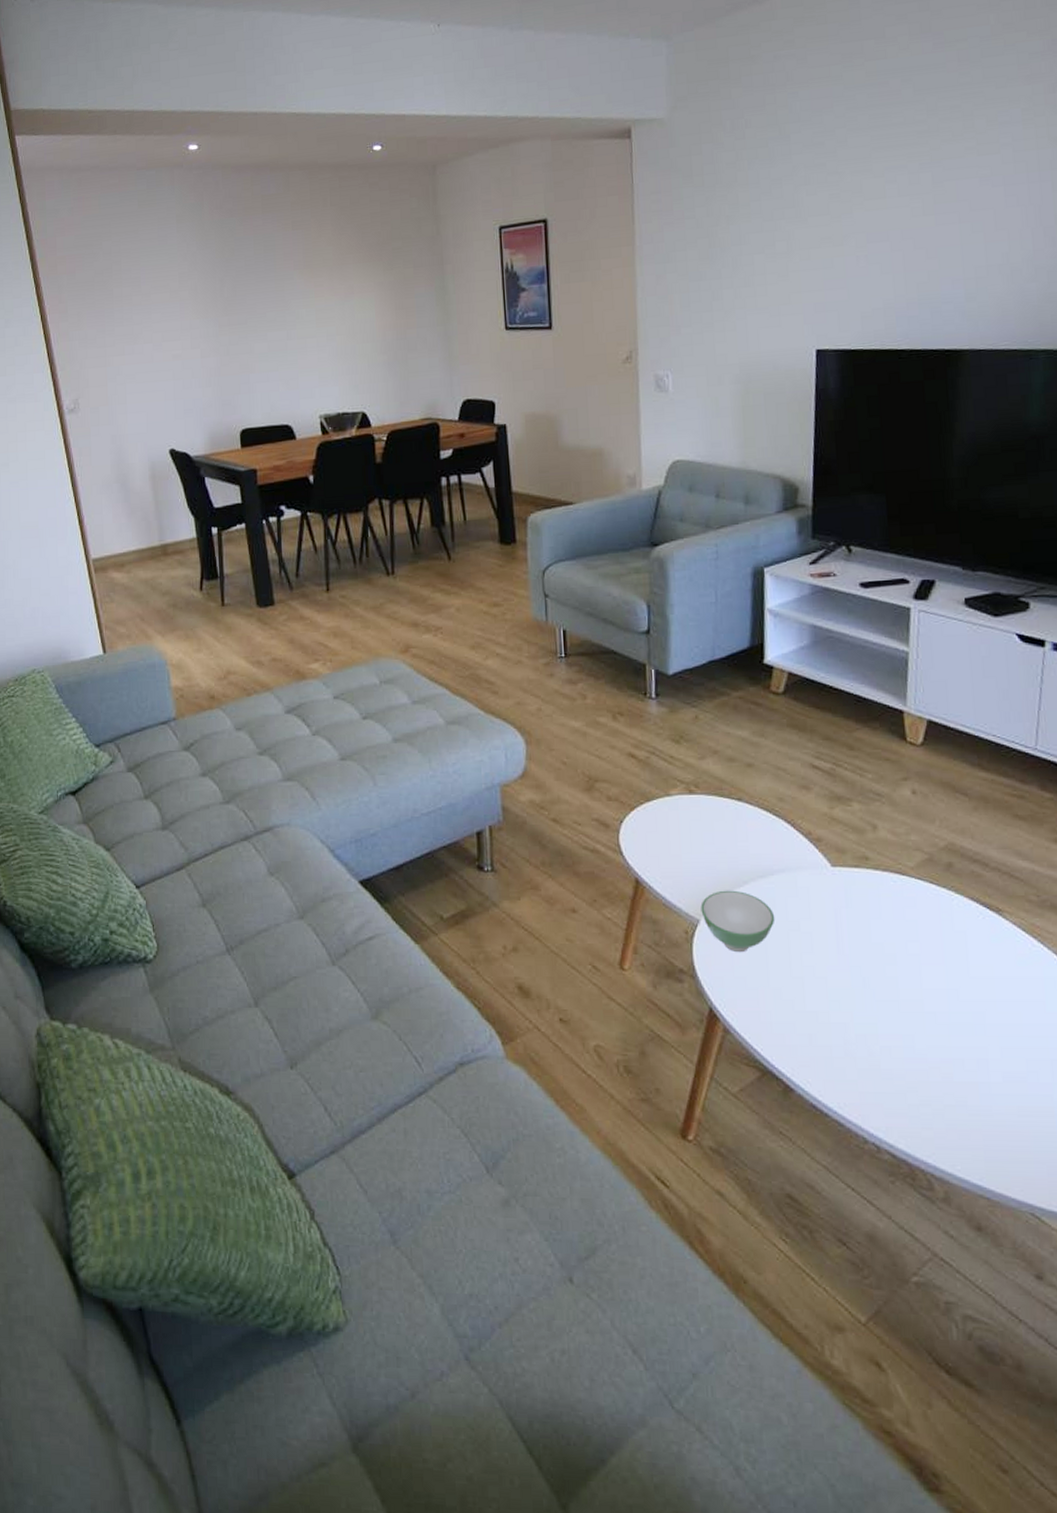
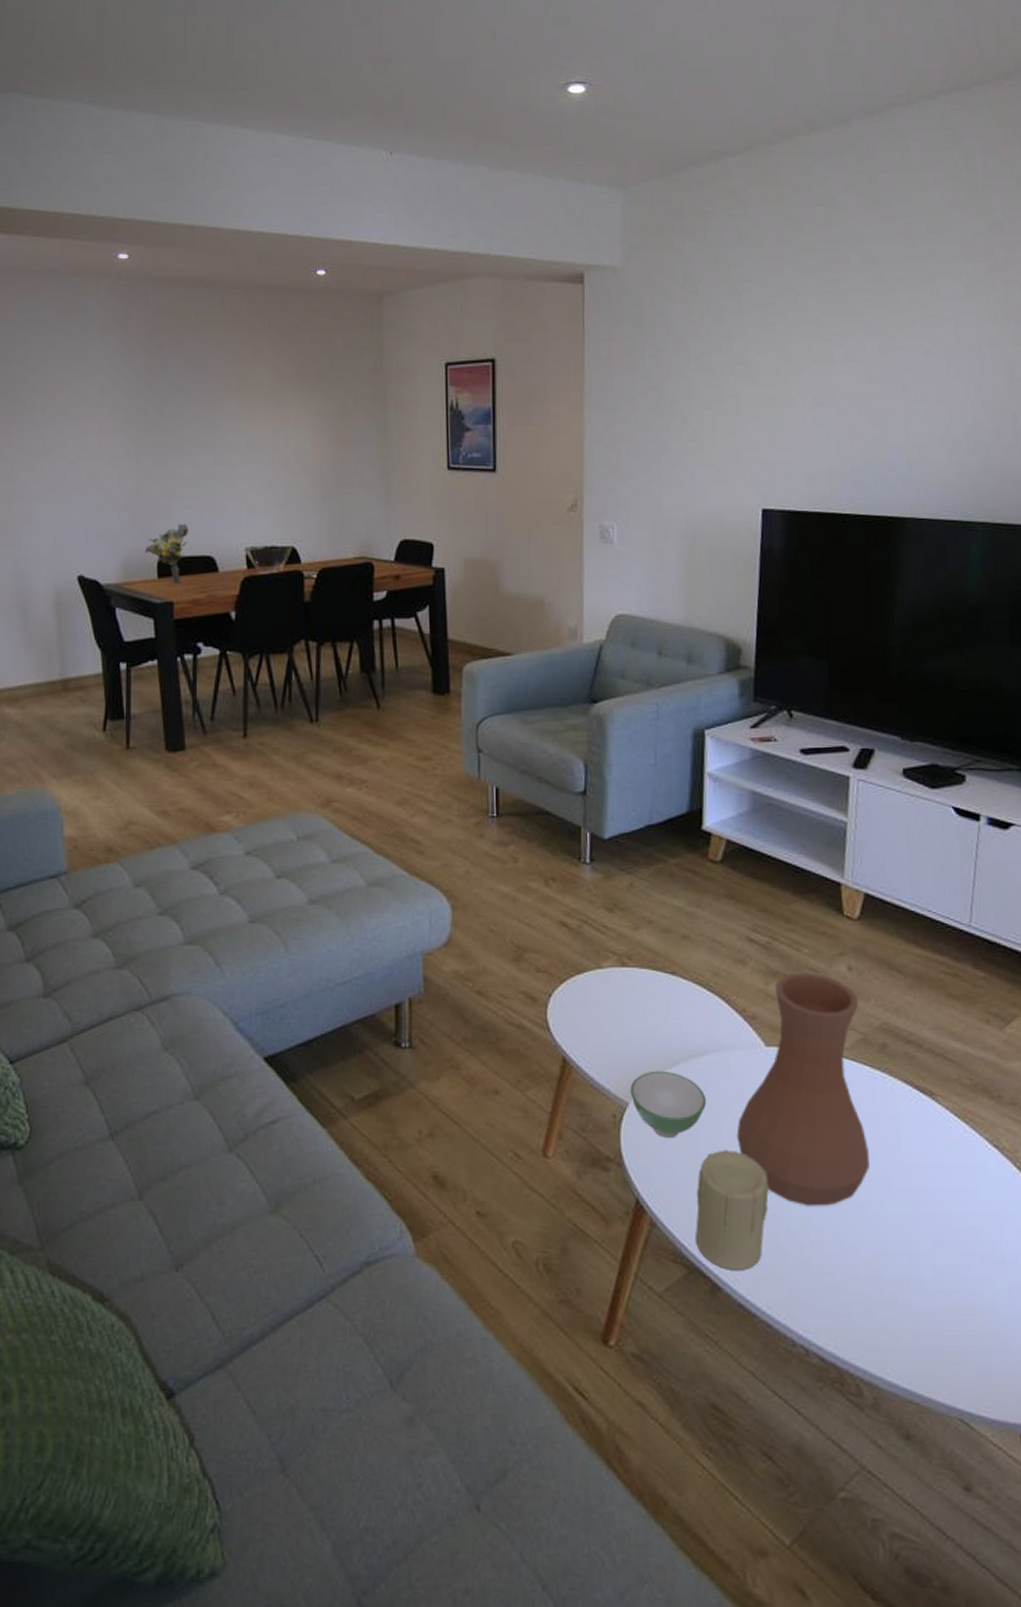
bouquet: none [227,395,269,454] -> present [144,523,189,585]
candle: none [767,963,838,1074] -> present [696,1149,769,1270]
vase: none [805,796,937,1015] -> present [736,972,870,1206]

